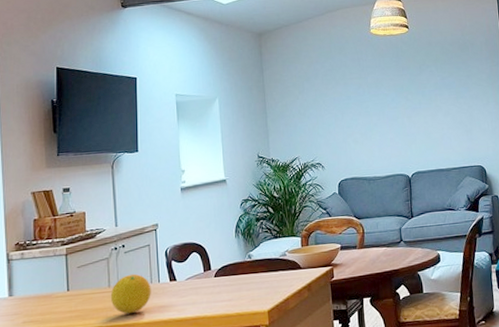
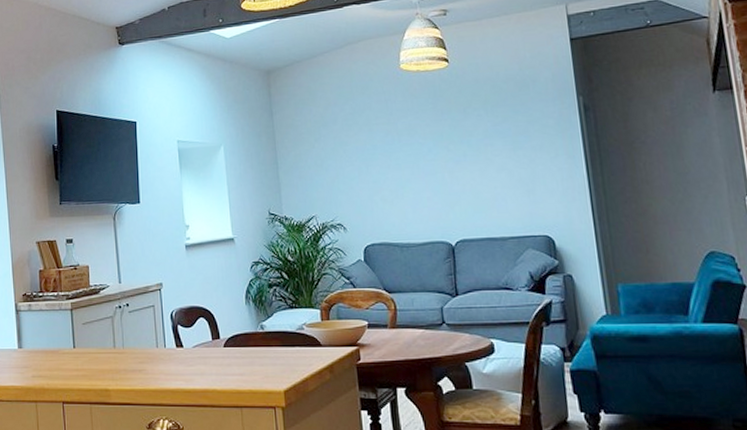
fruit: present [110,273,151,315] -> none [116,335,157,379]

